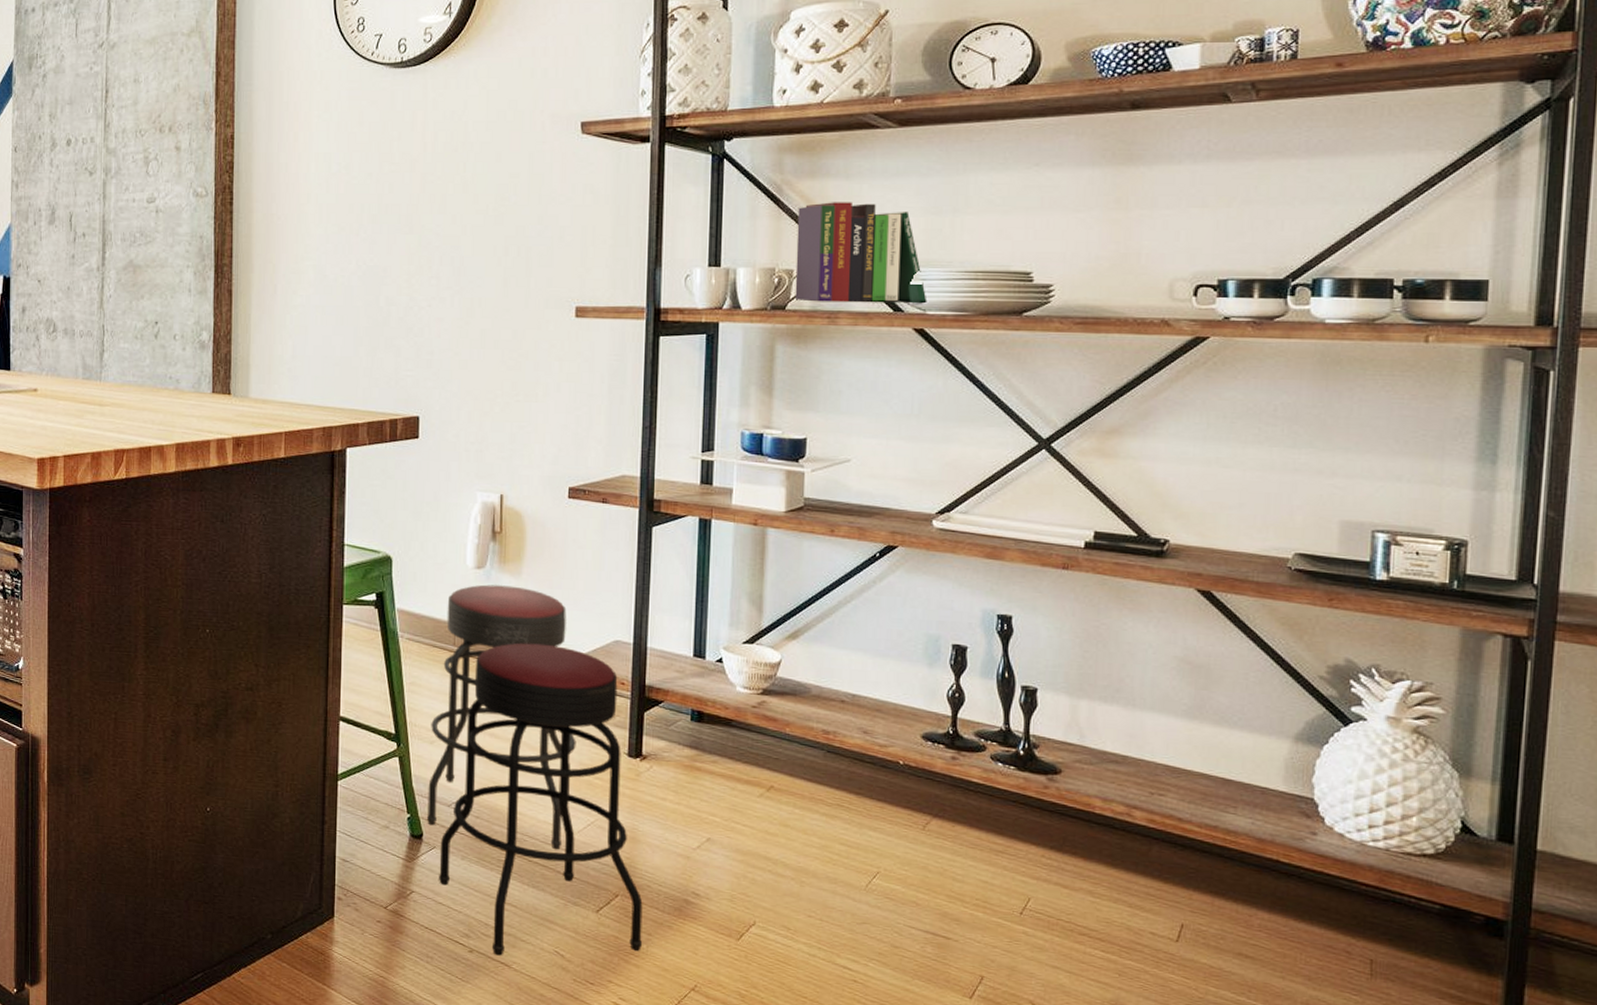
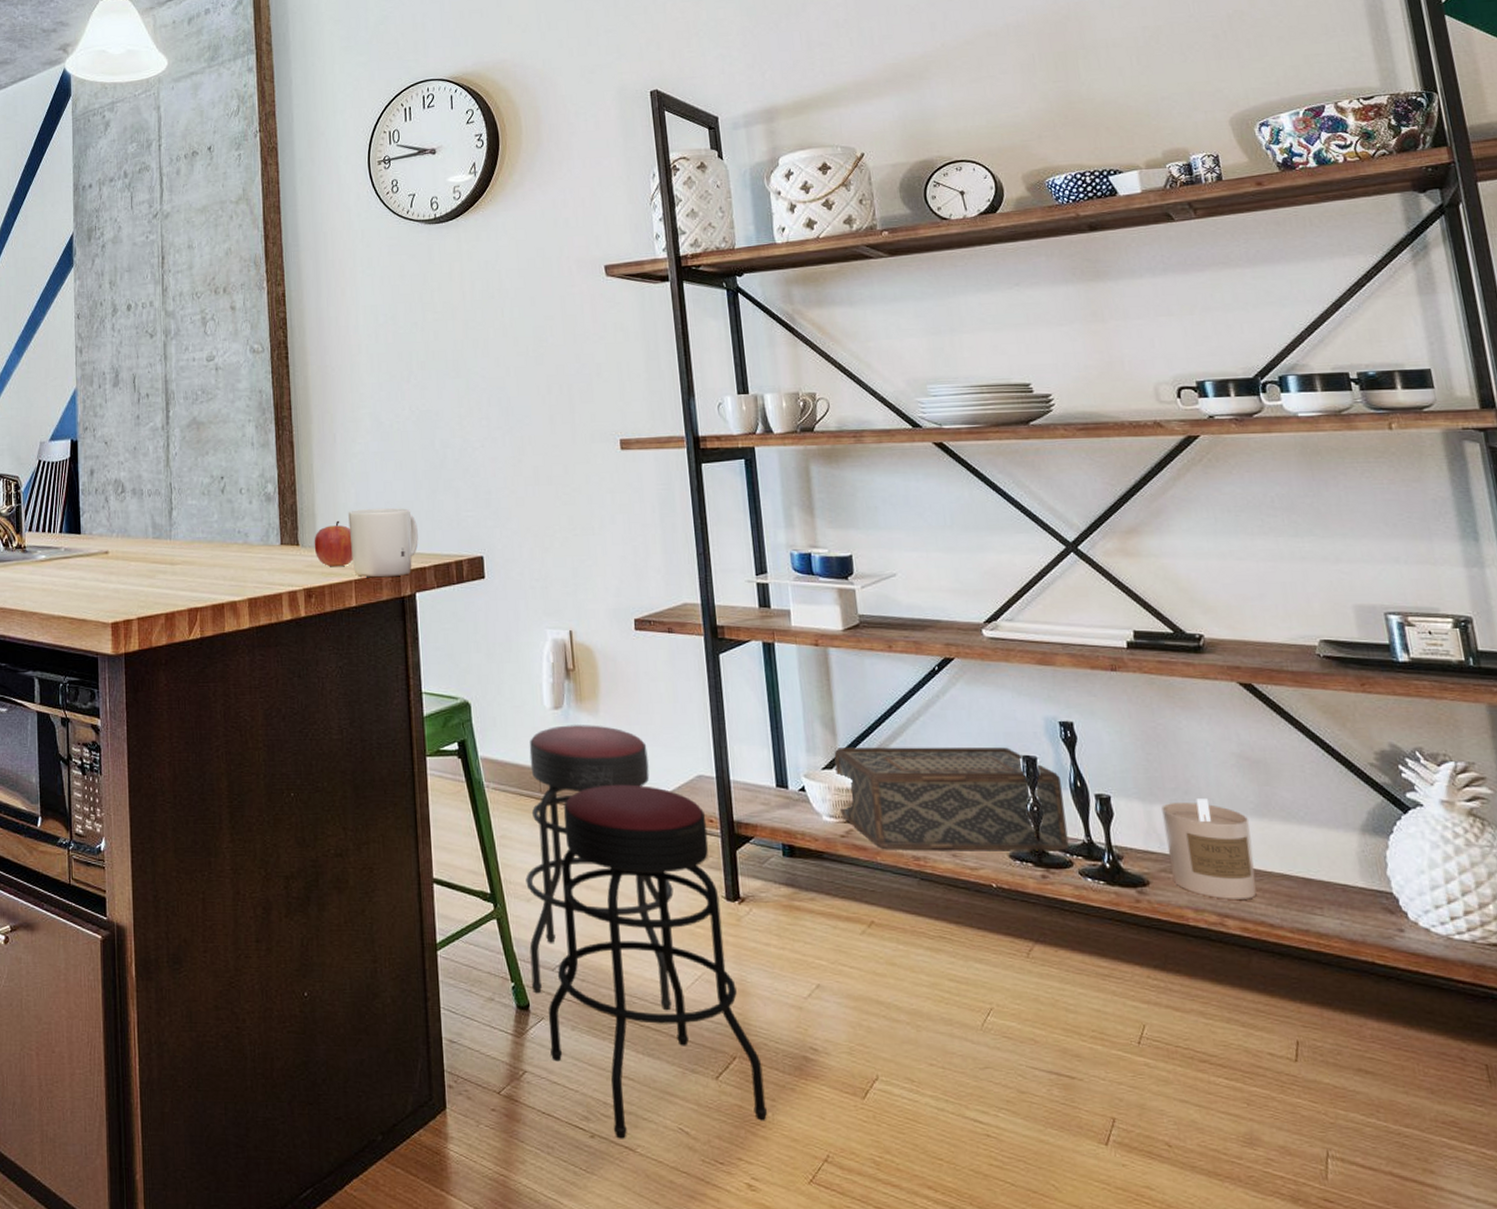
fruit: none [246,372,285,418] -> present [314,520,353,567]
mug: none [283,362,354,432] -> present [348,507,419,578]
woven basket: none [755,624,988,736] -> present [834,746,1070,851]
books: present [795,202,927,304] -> none [811,327,942,423]
candle: none [1086,697,1179,794] -> present [1161,798,1257,899]

